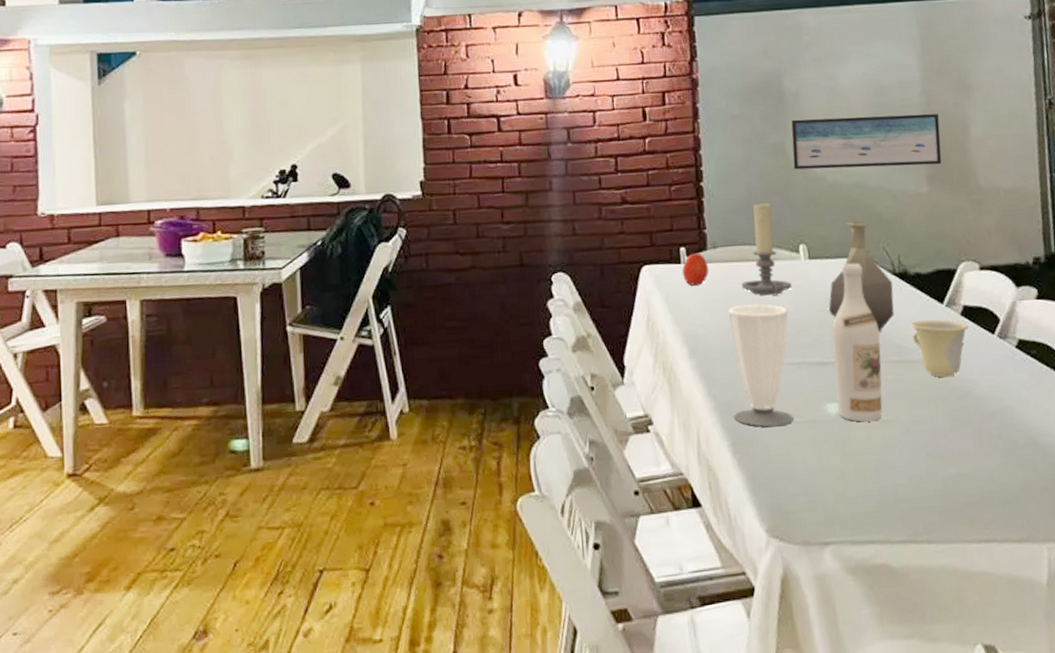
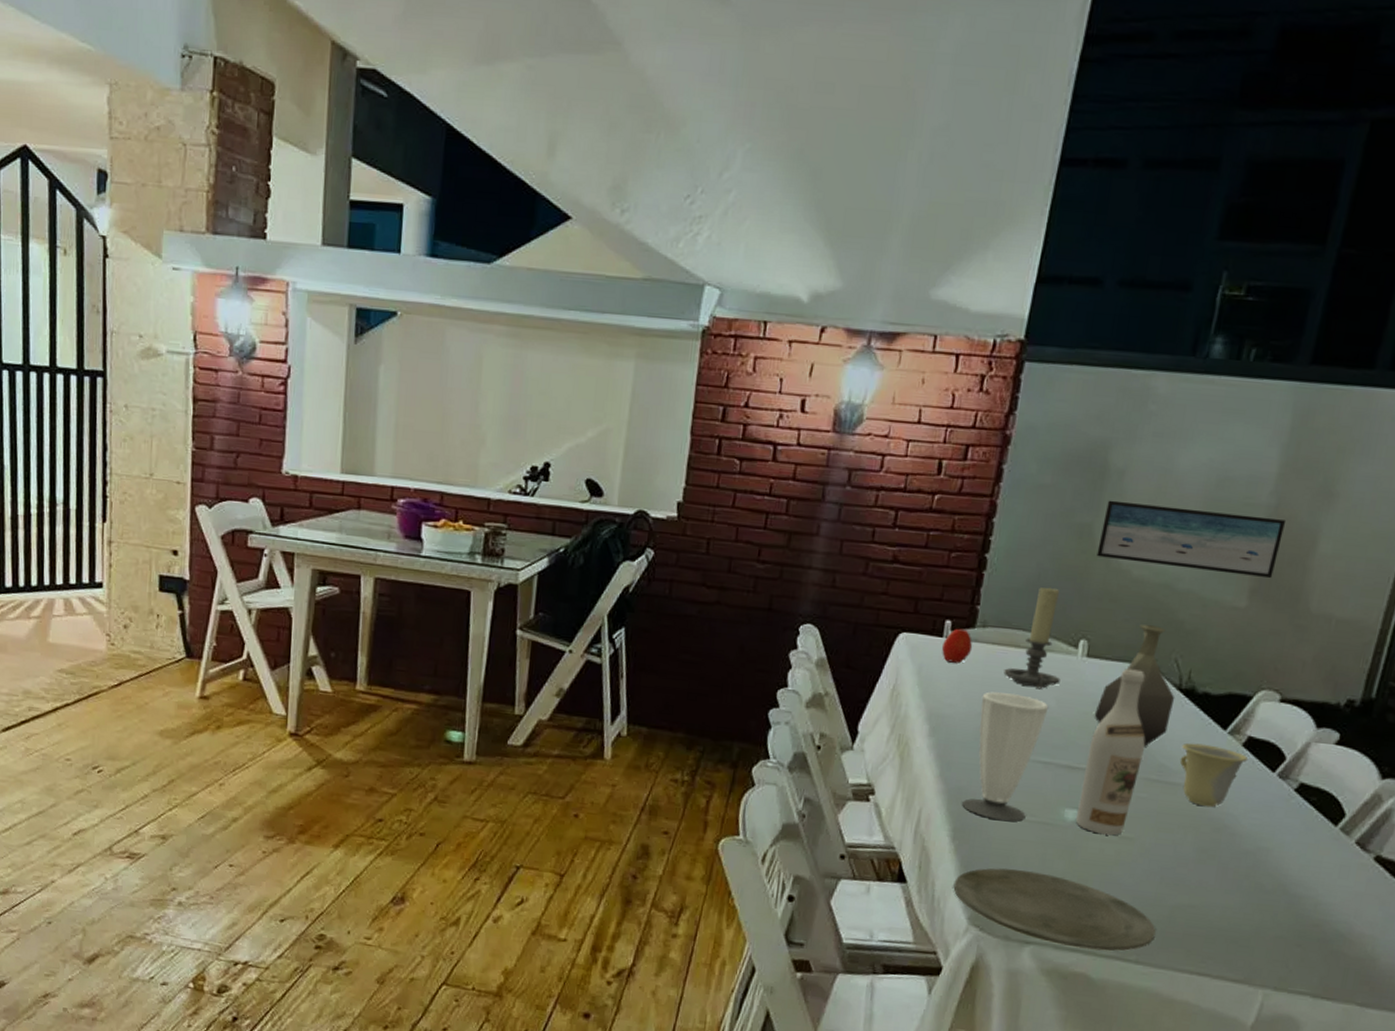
plate: none [745,470,938,540] -> present [953,868,1156,952]

